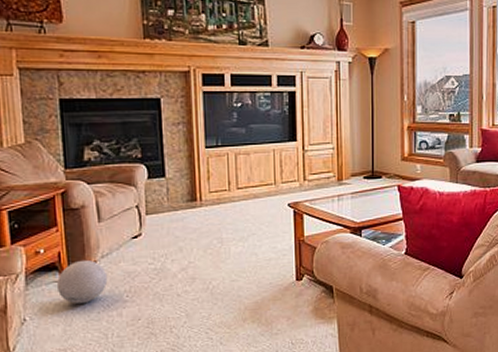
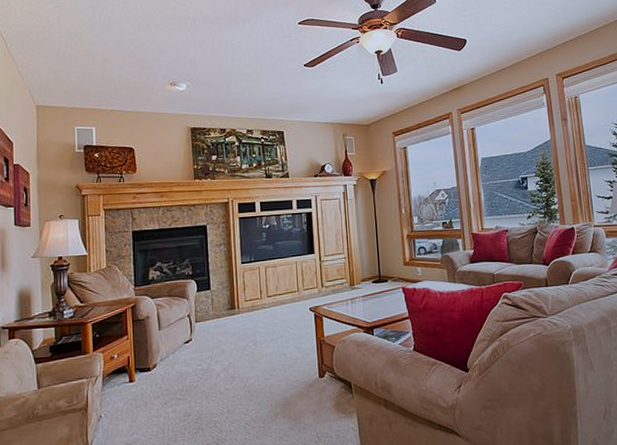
ball: present [56,259,108,305] -> none [125,363,165,403]

